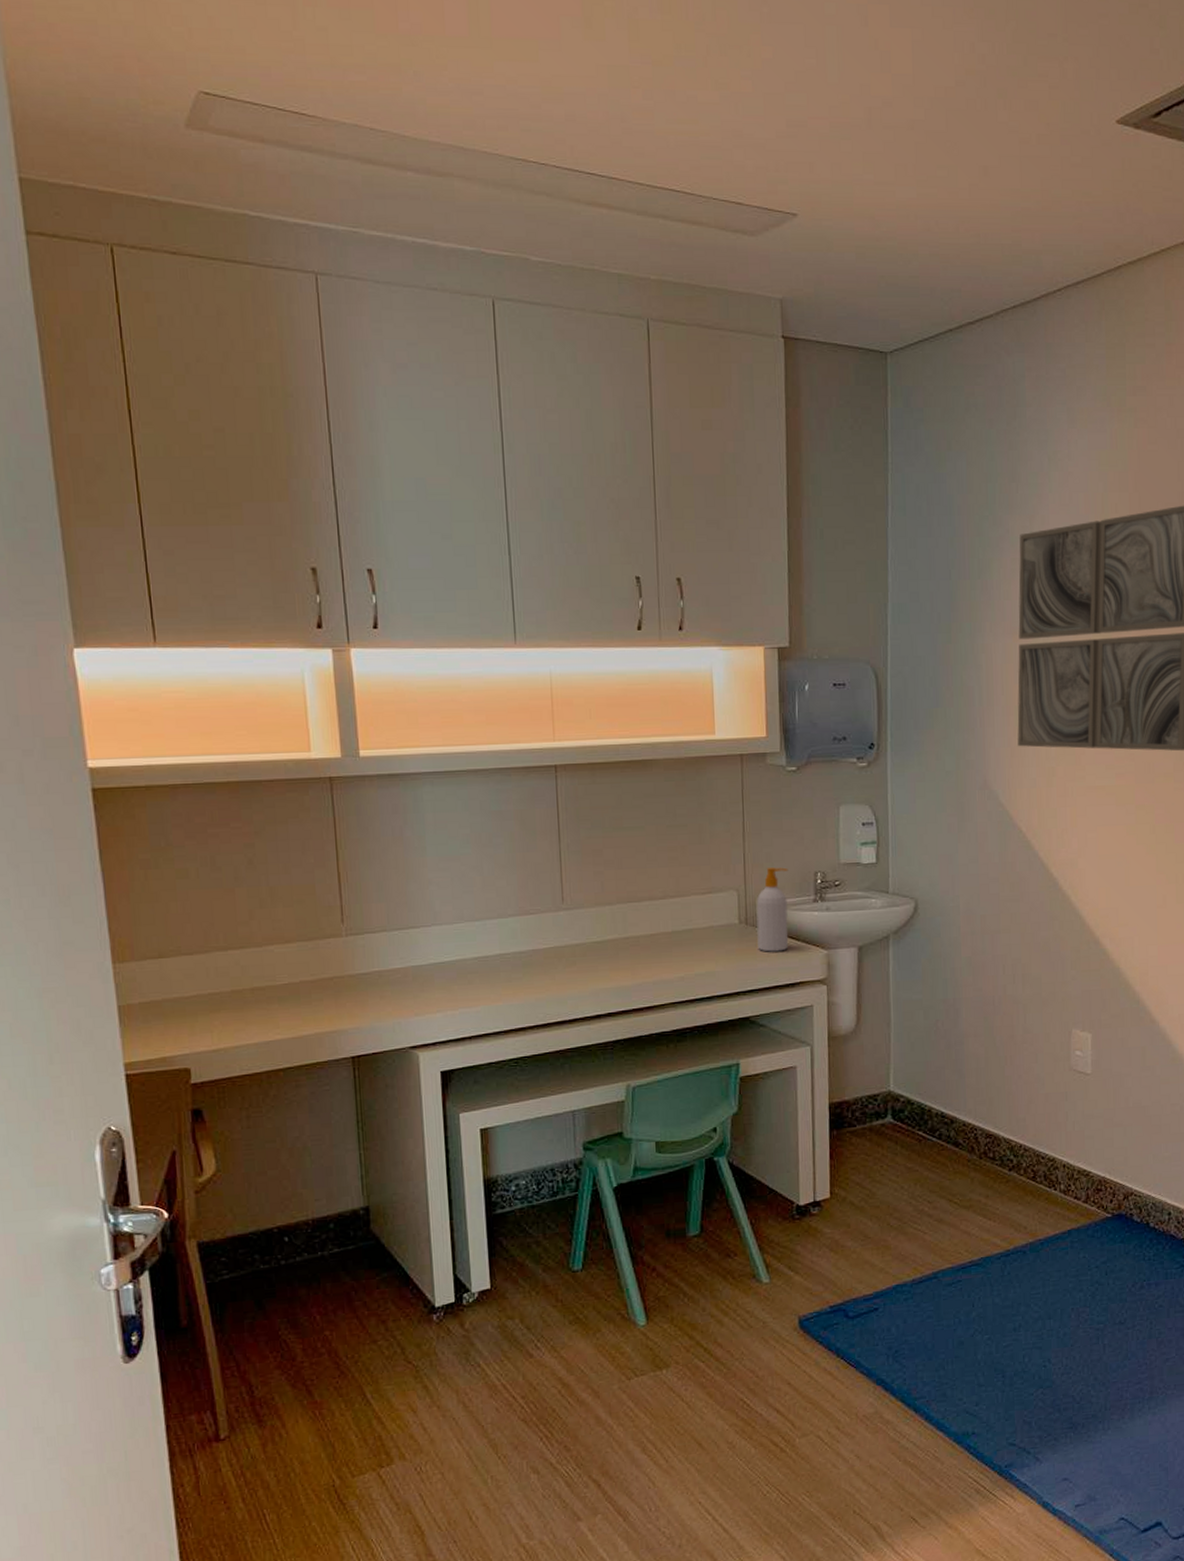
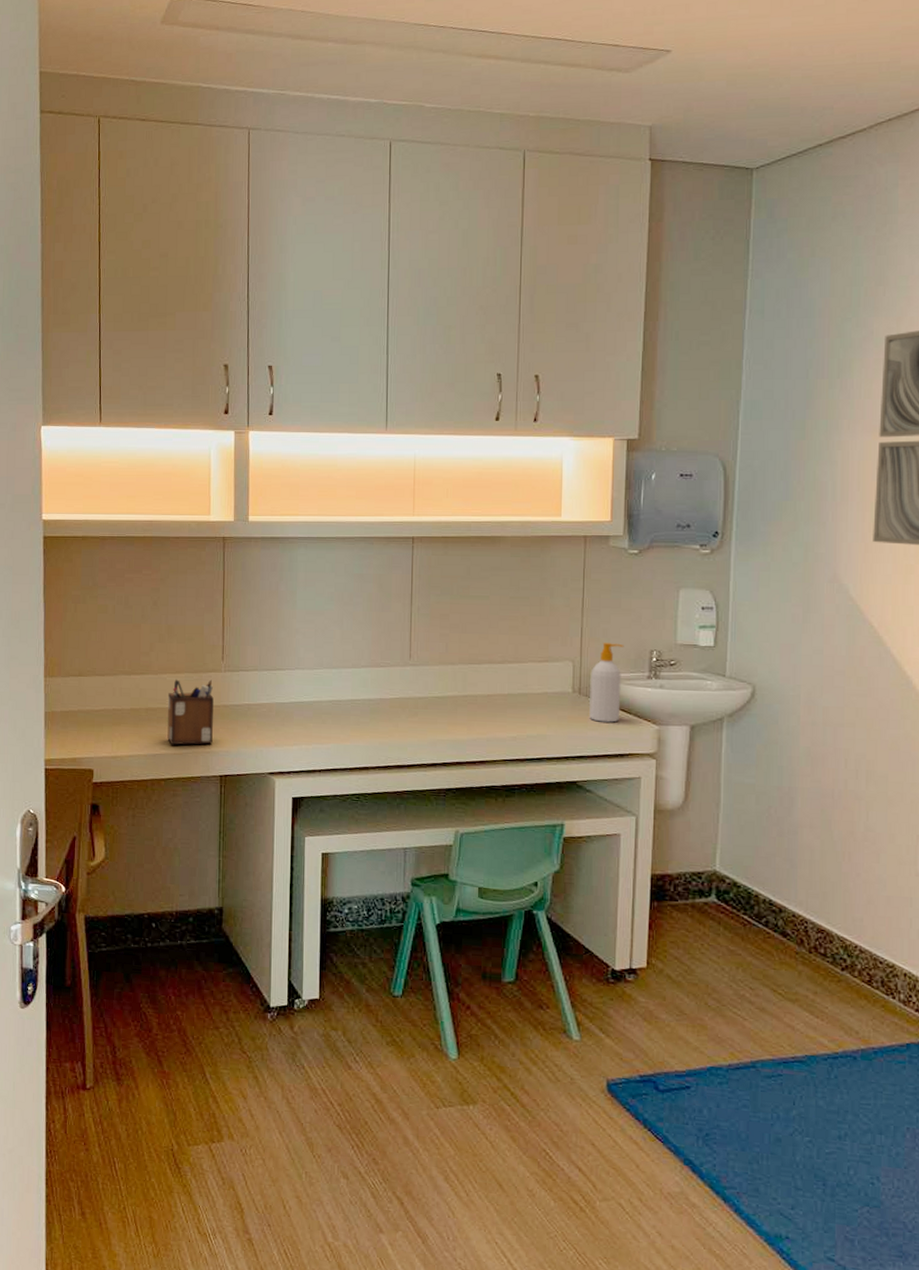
desk organizer: none [278,947,339,1028] -> present [167,679,214,745]

